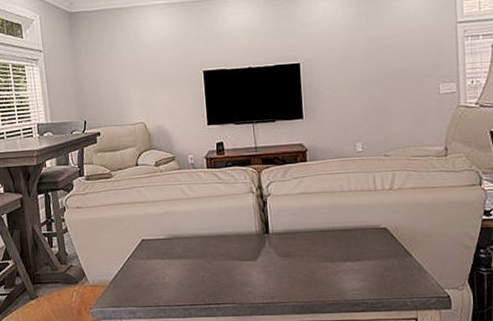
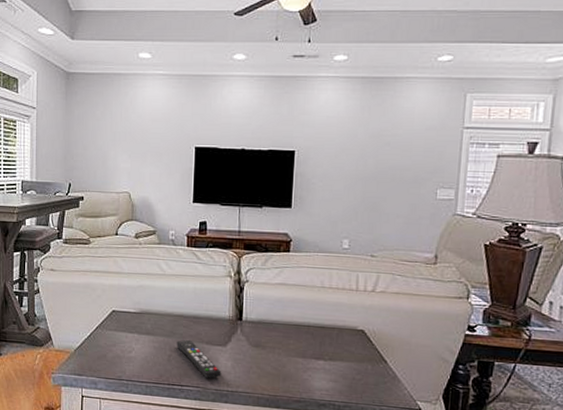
remote control: none [208,258,256,294] -> present [176,339,222,379]

